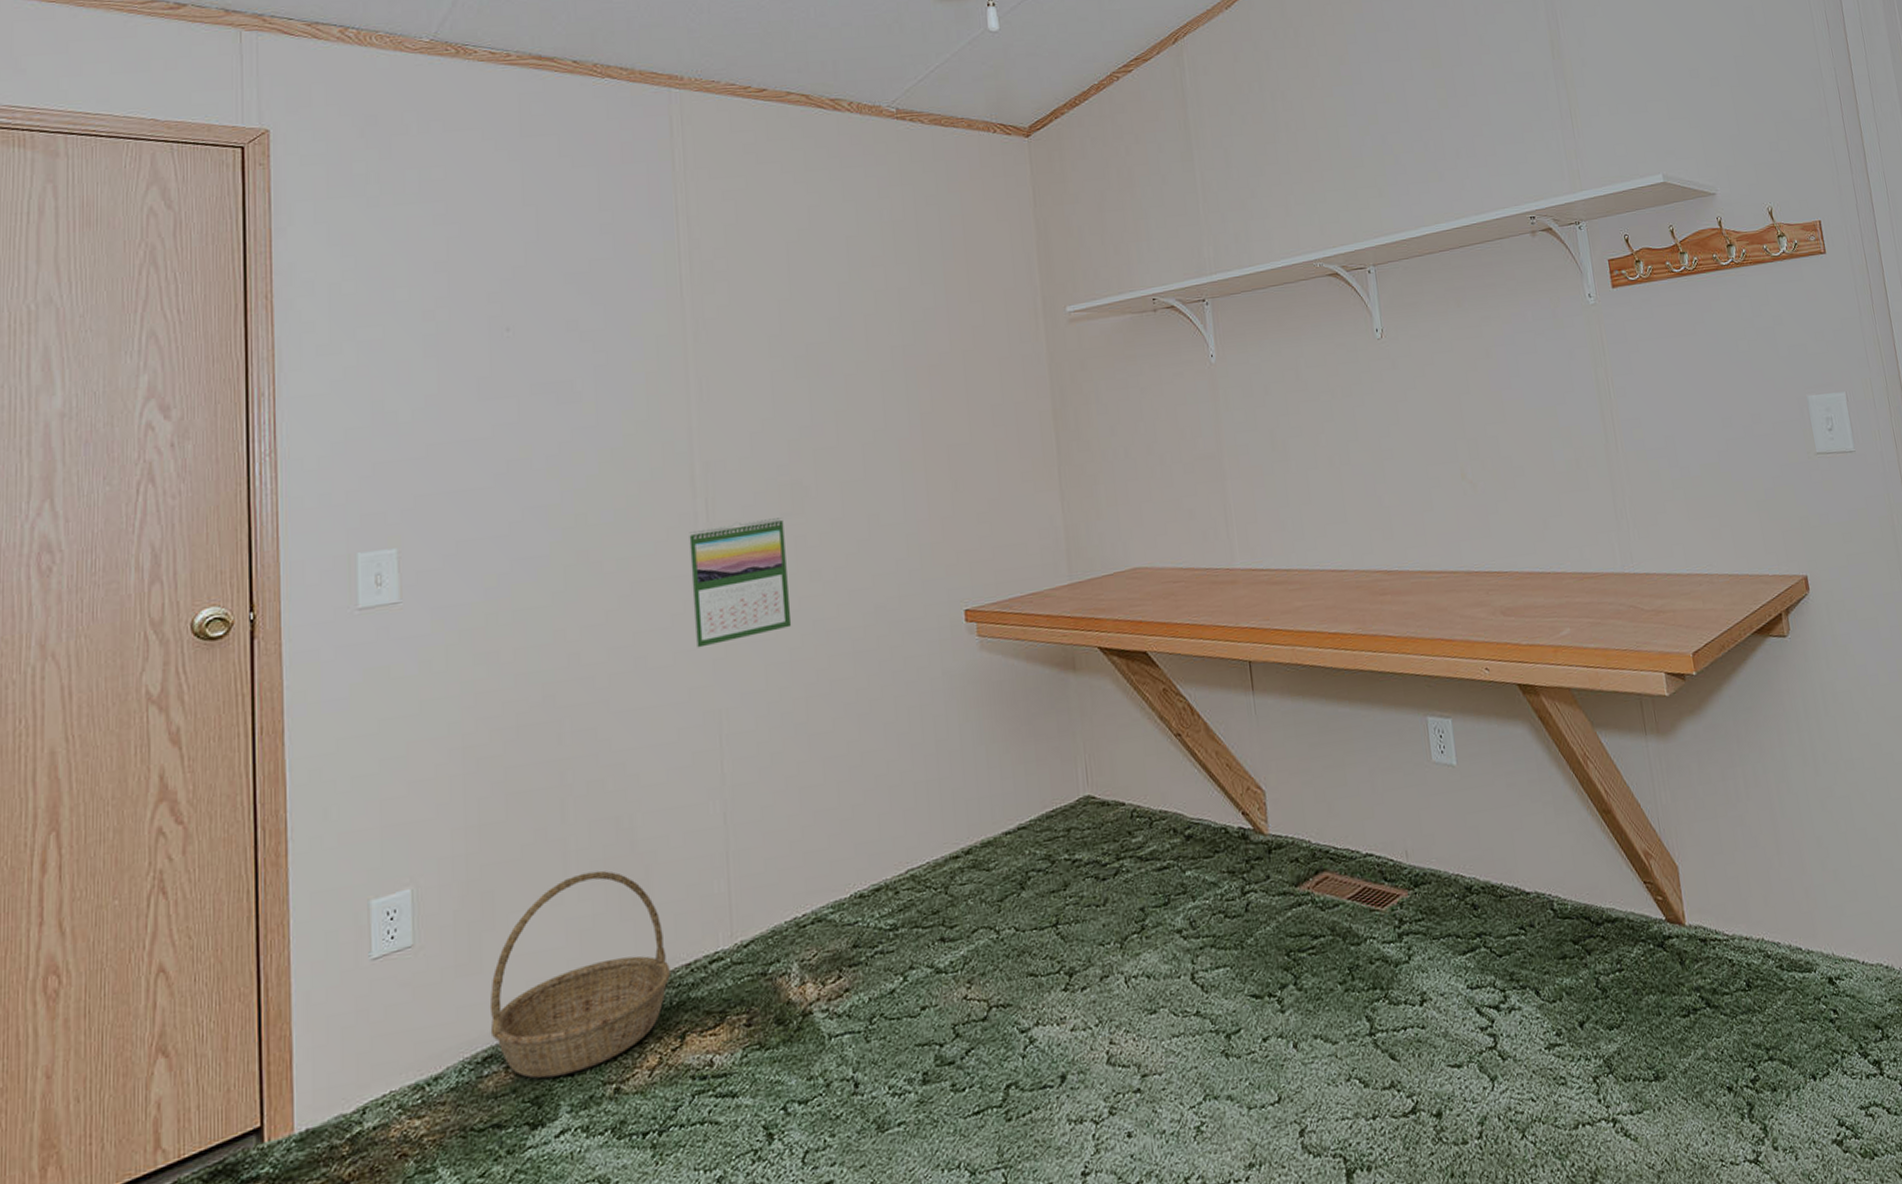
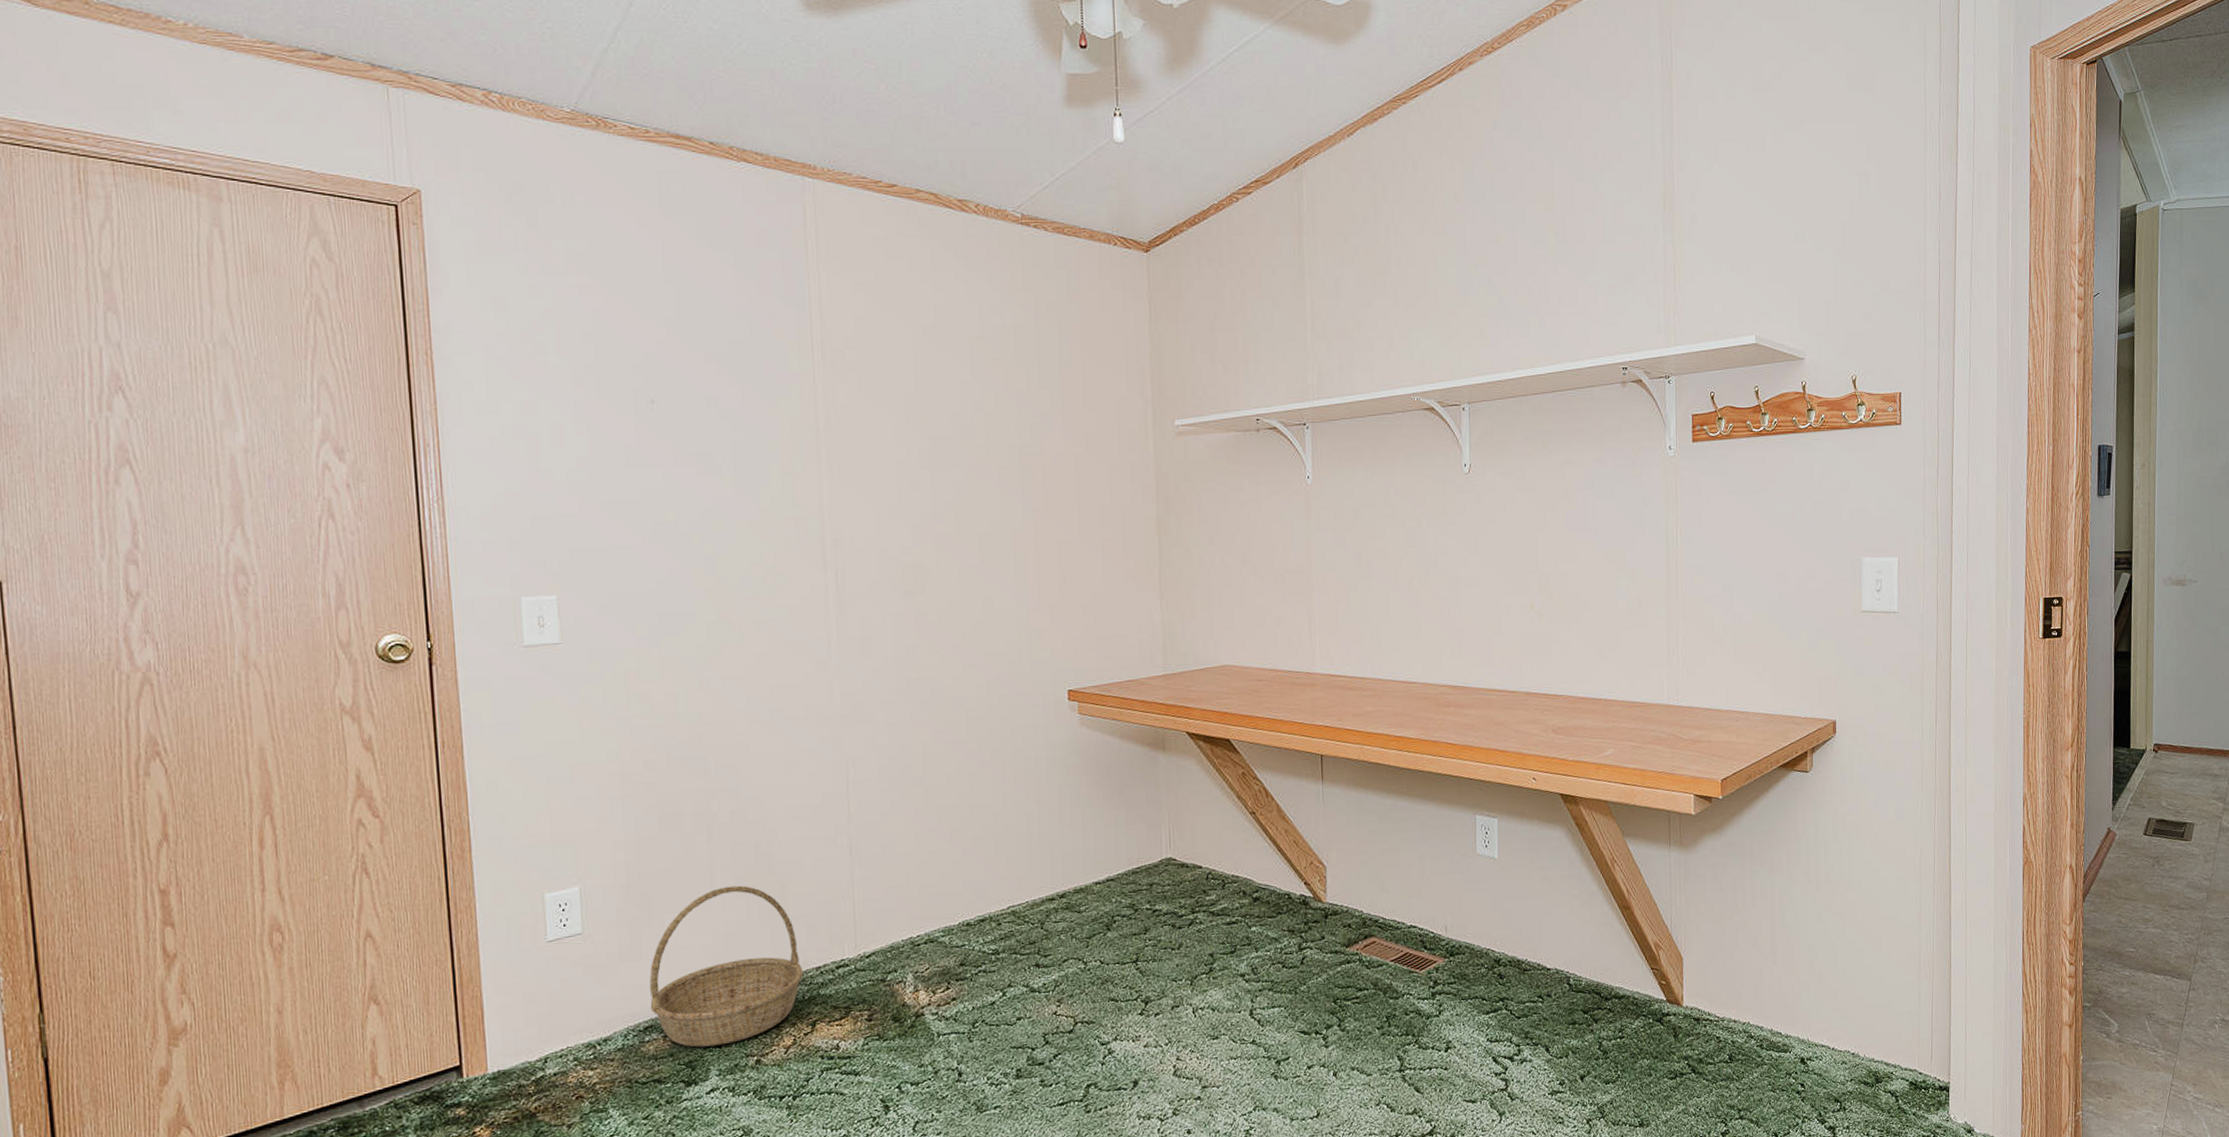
calendar: present [689,517,792,648] -> none [820,595,912,704]

